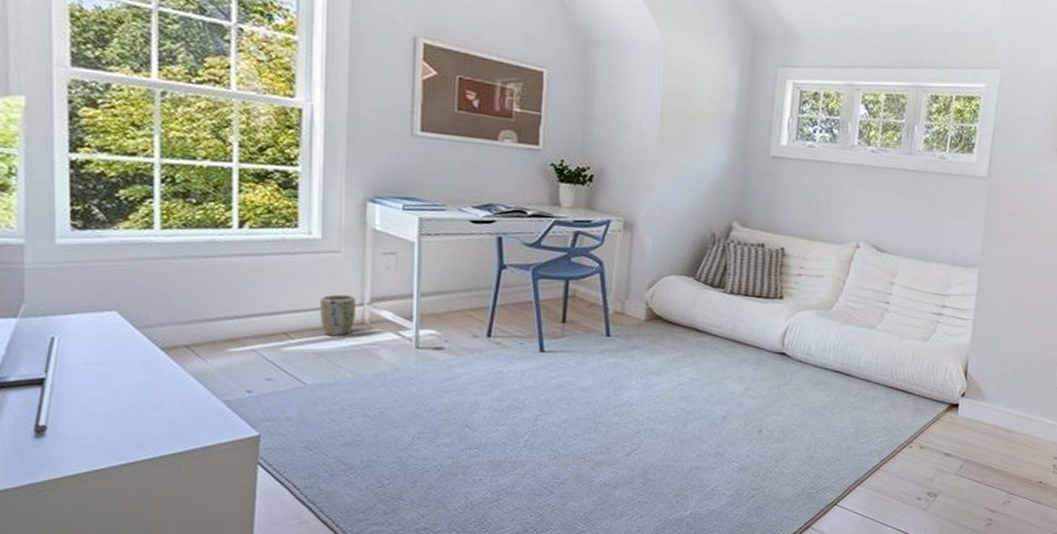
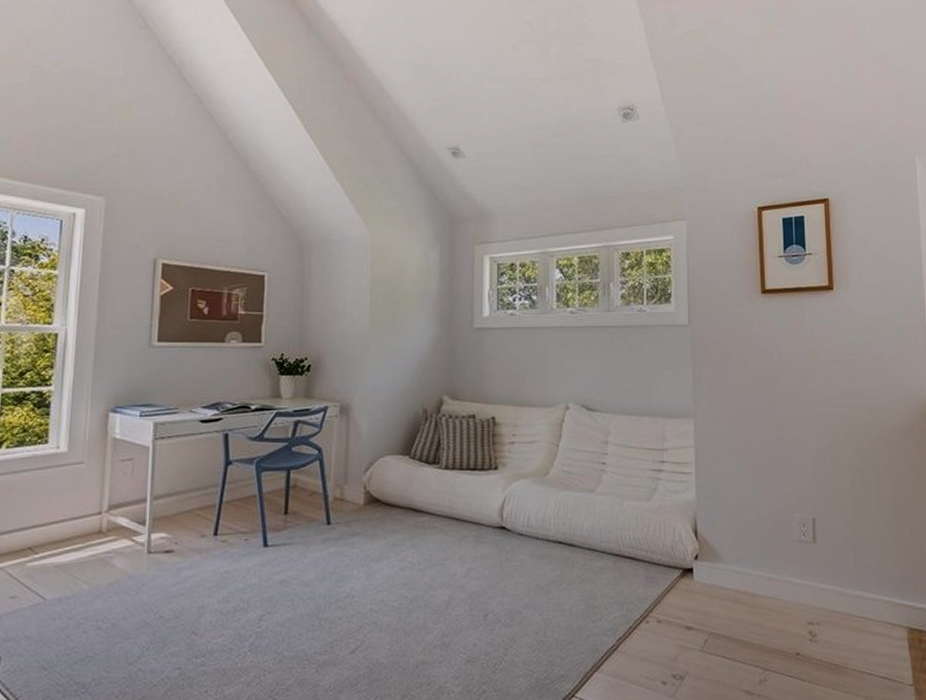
plant pot: present [320,294,356,336] -> none [62,505,95,548]

